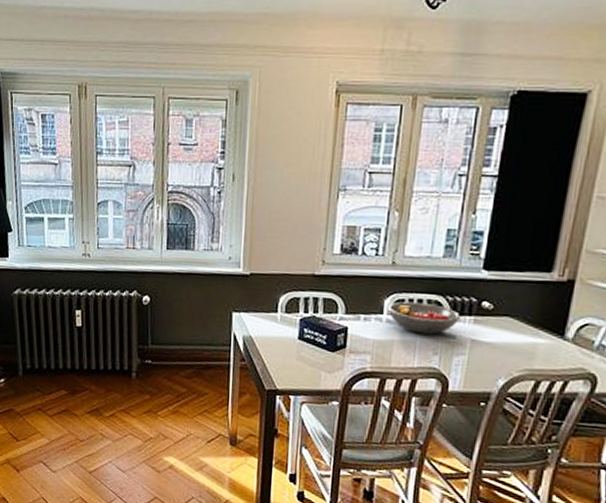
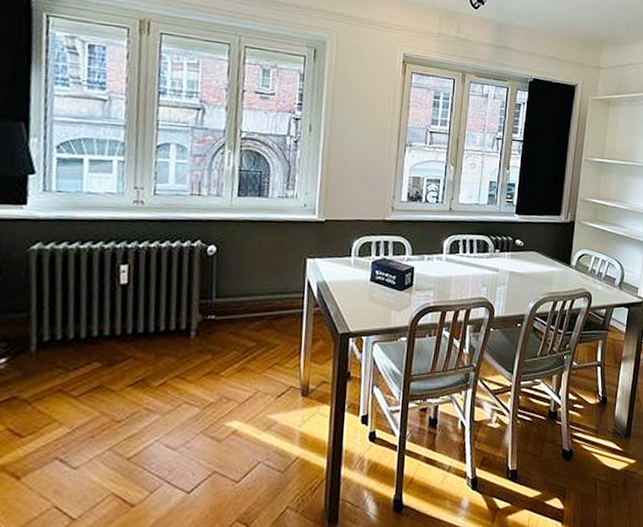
fruit bowl: present [387,301,461,335] -> none [446,241,502,269]

